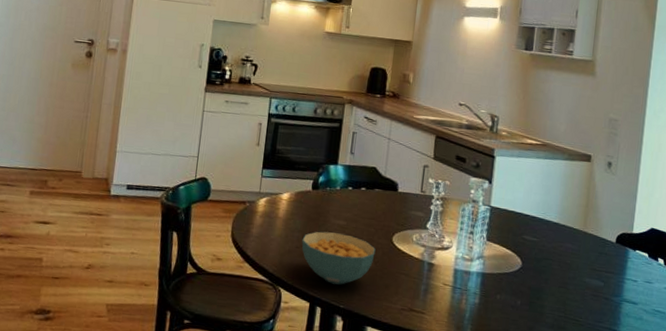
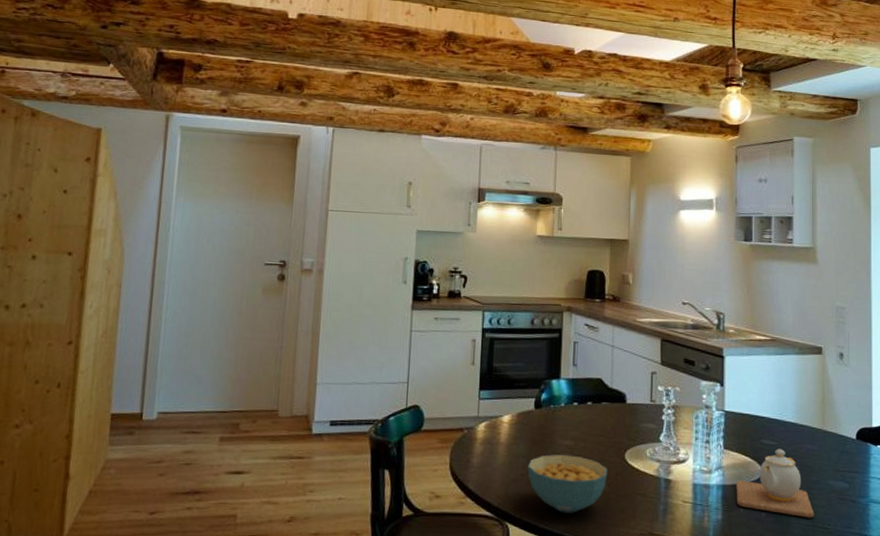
teapot: none [494,245,568,310] -> present [736,449,814,518]

